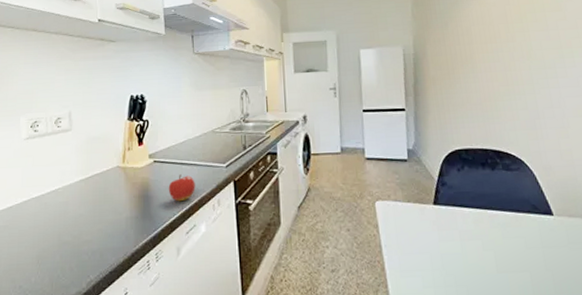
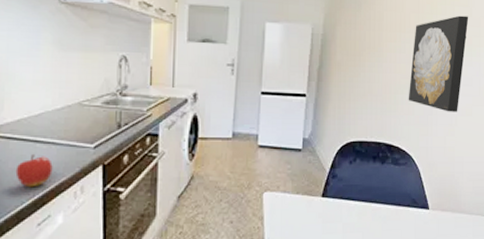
wall art: none [506,20,569,115] -> present [408,15,469,112]

